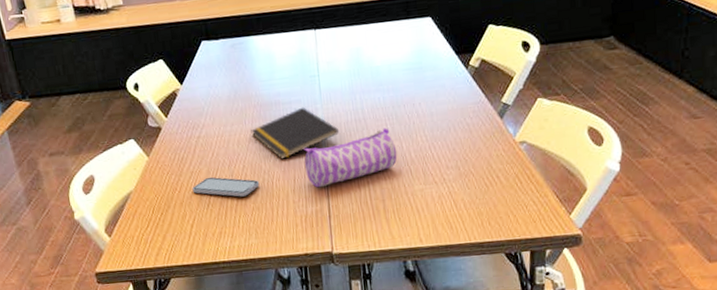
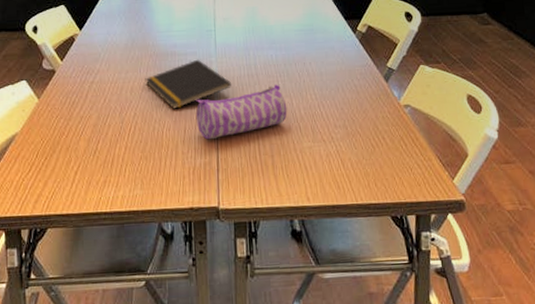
smartphone: present [192,177,260,197] -> none [80,123,150,145]

